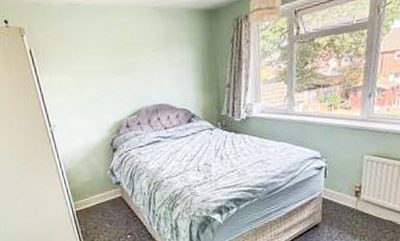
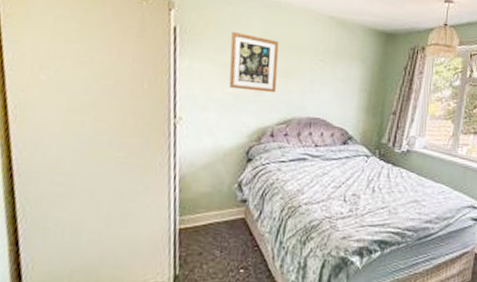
wall art: none [75,41,123,93] -> present [228,31,279,93]

